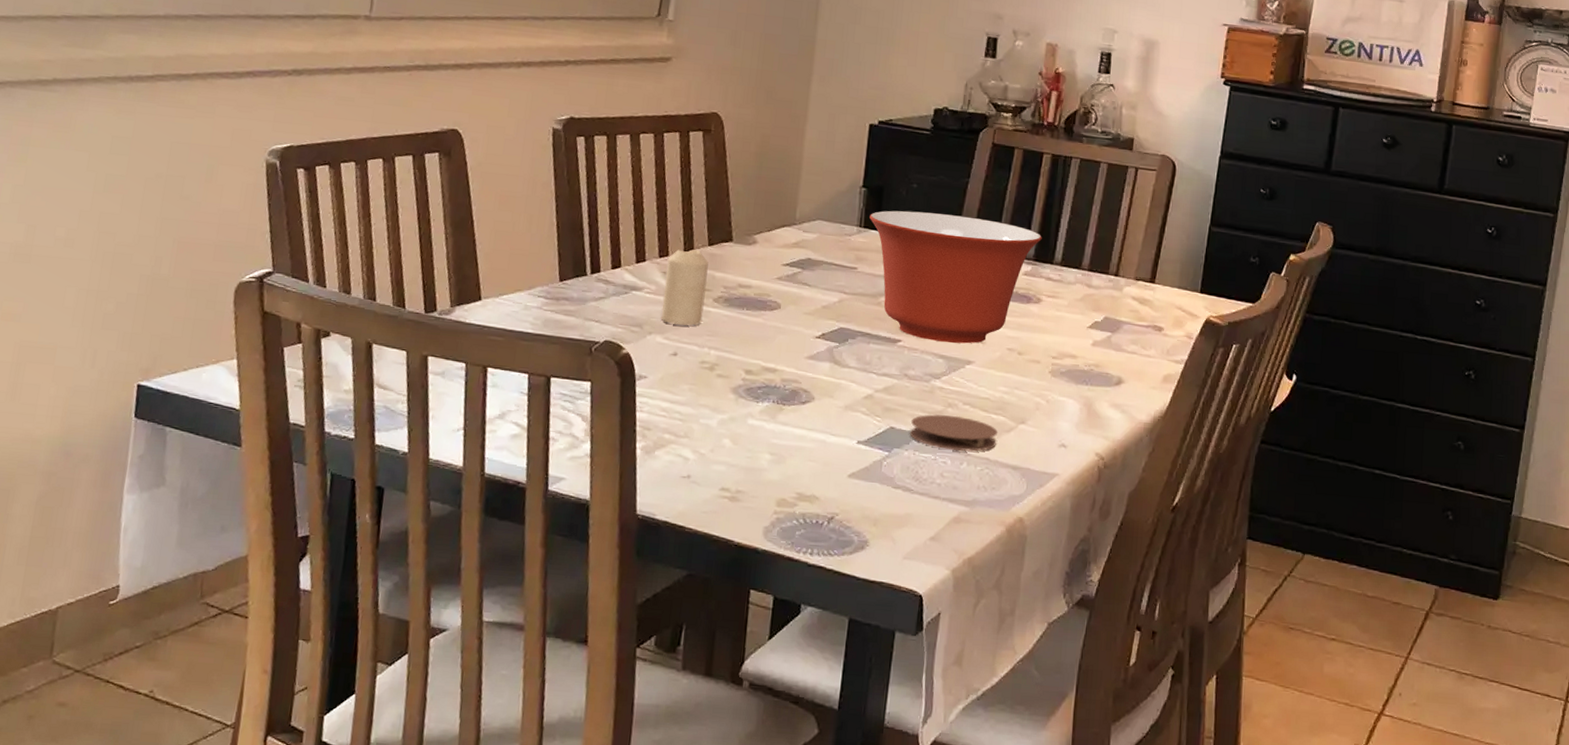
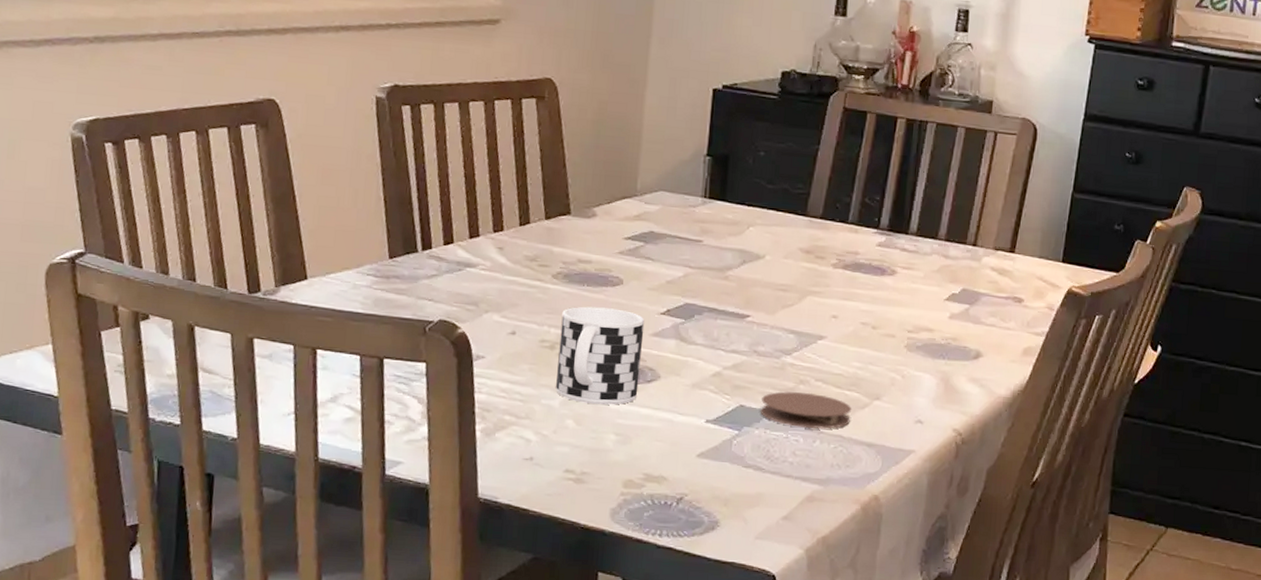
candle: present [661,249,709,326] -> none [497,224,546,303]
cup: none [714,329,801,425] -> present [556,306,645,405]
mixing bowl: present [869,210,1042,344] -> none [715,180,897,318]

